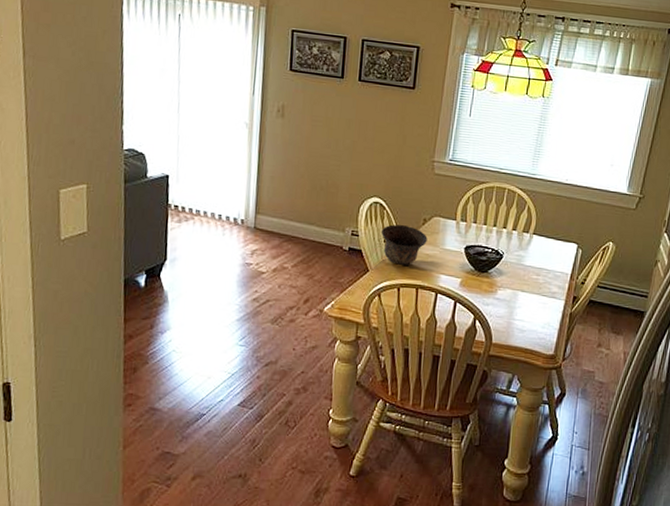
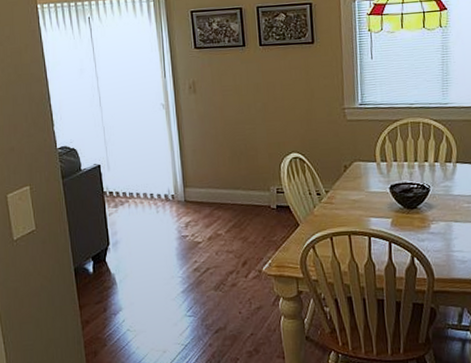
bowl: present [382,224,428,265] -> none [305,175,352,215]

